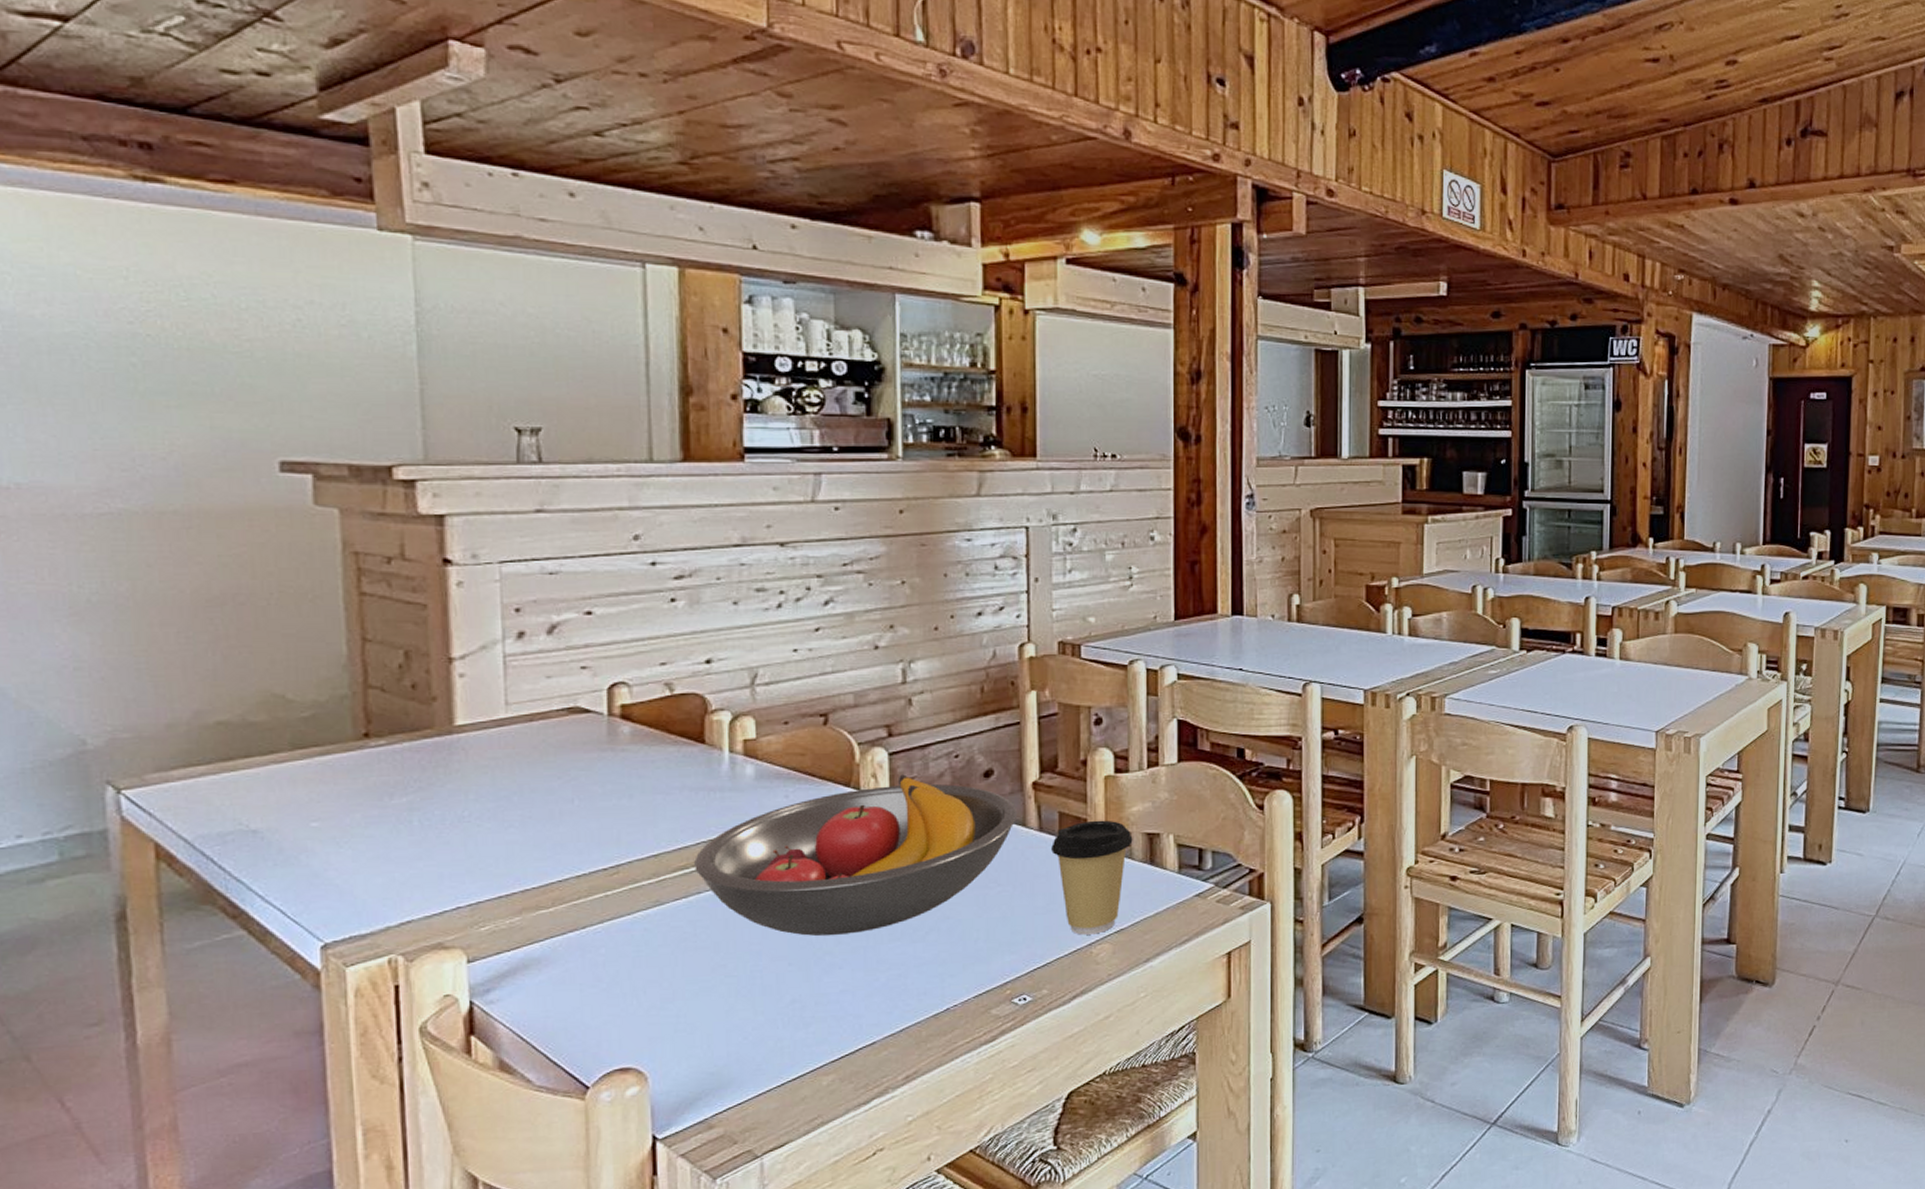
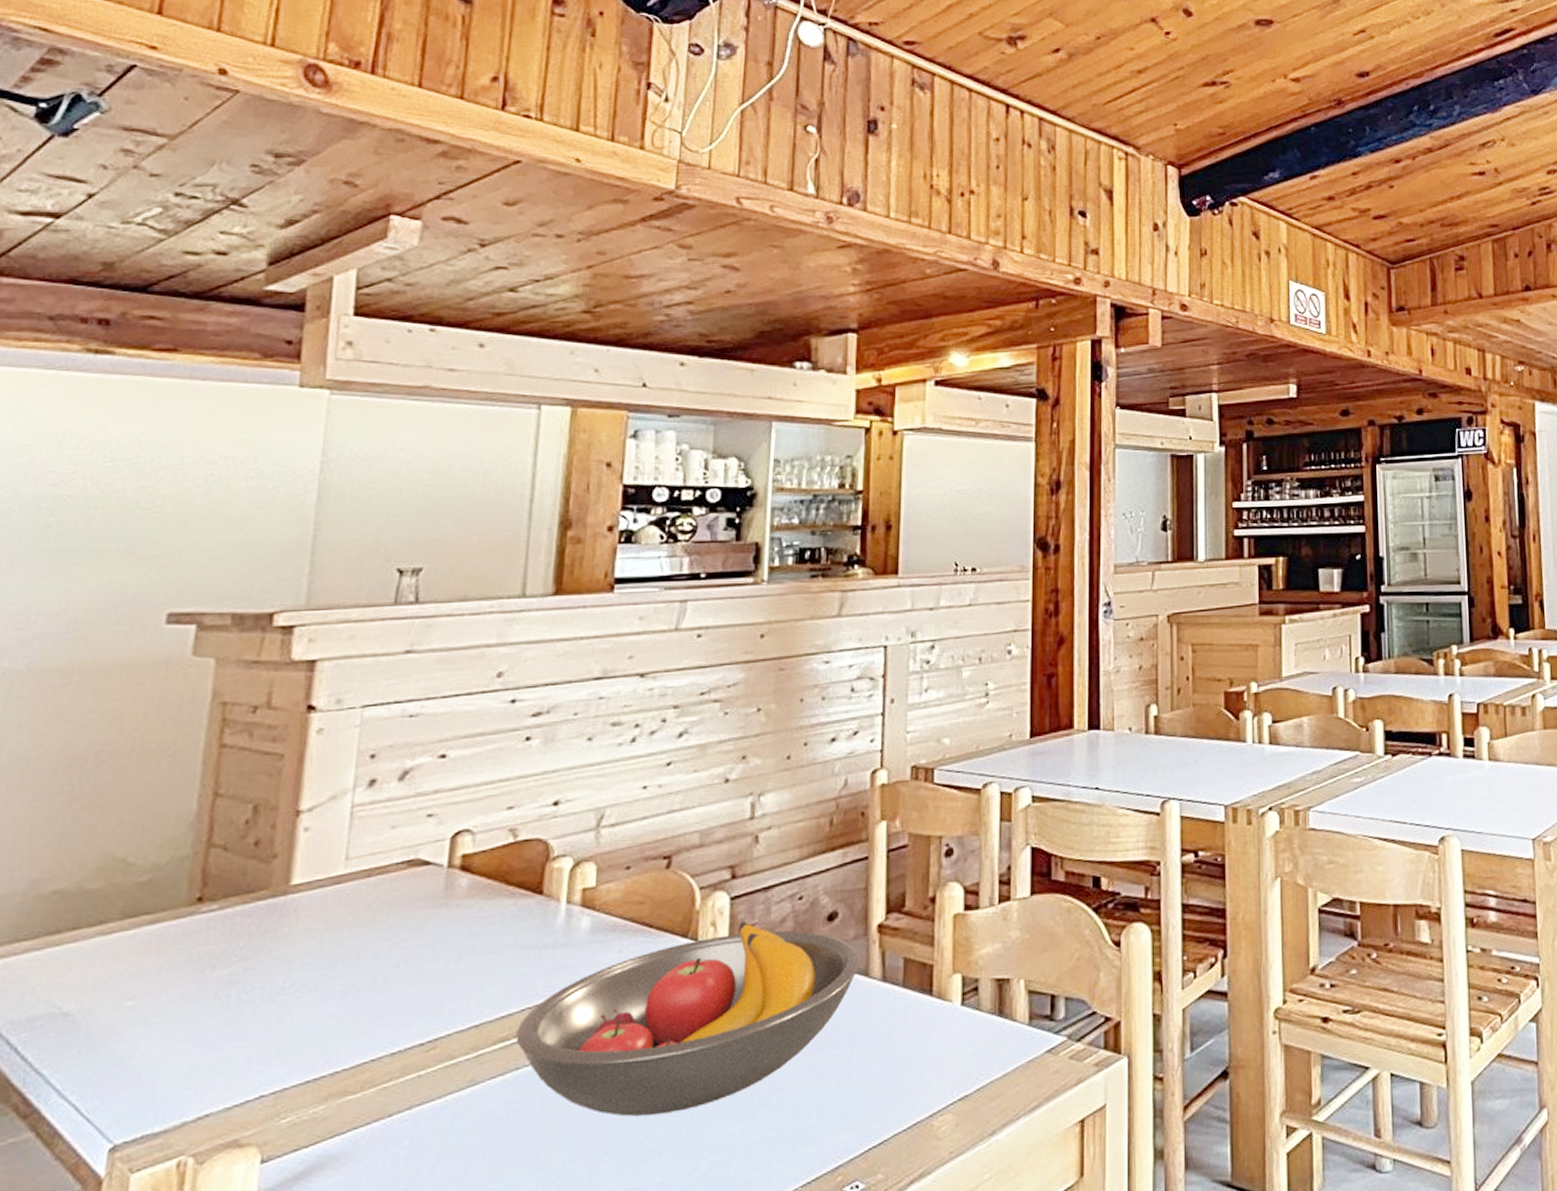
coffee cup: present [1051,820,1133,935] -> none [894,965,981,1105]

